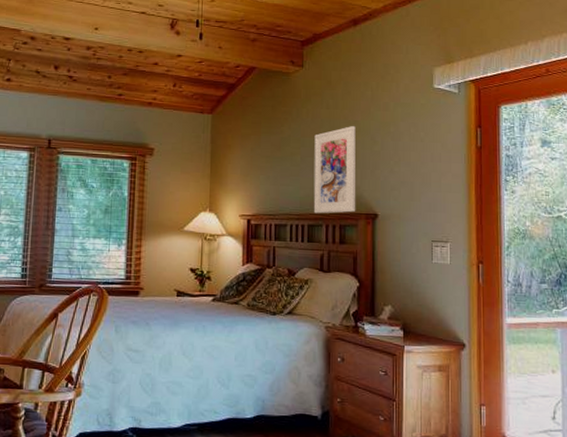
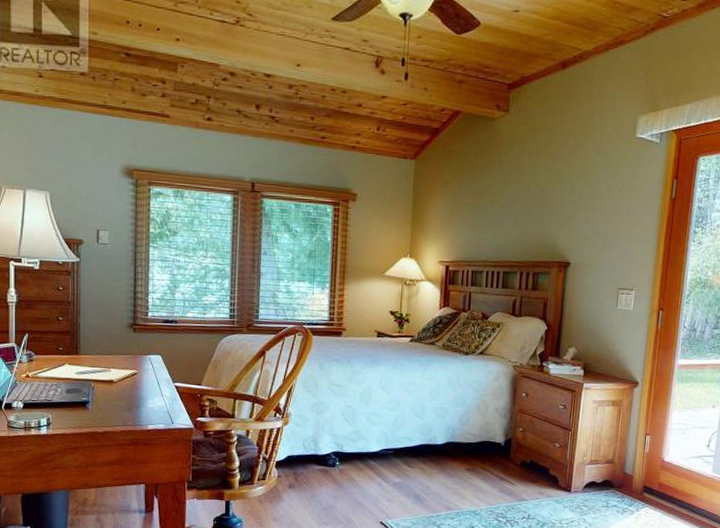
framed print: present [313,126,356,214] -> none [509,175,556,262]

